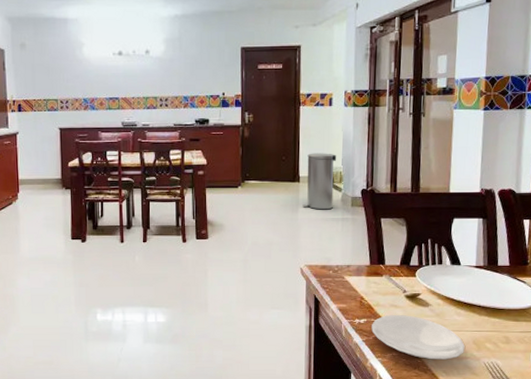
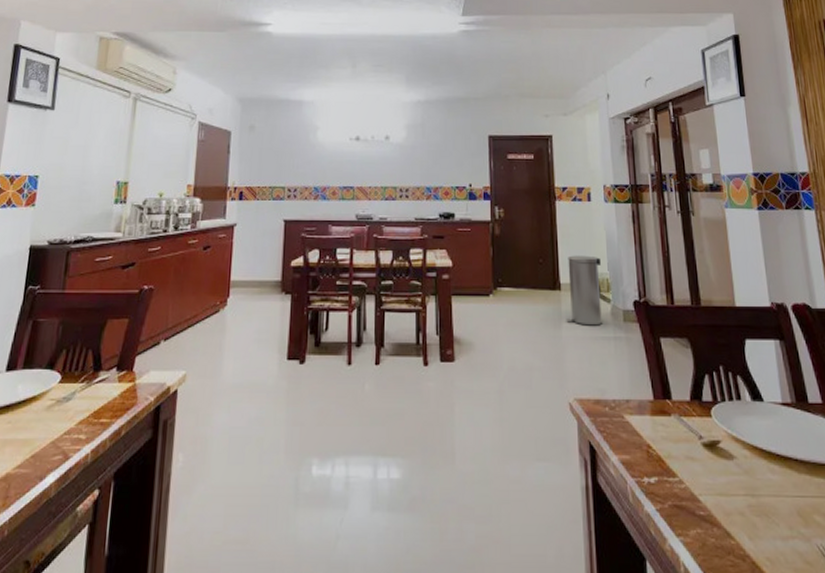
saucer: present [370,314,466,360] -> none [664,470,790,540]

